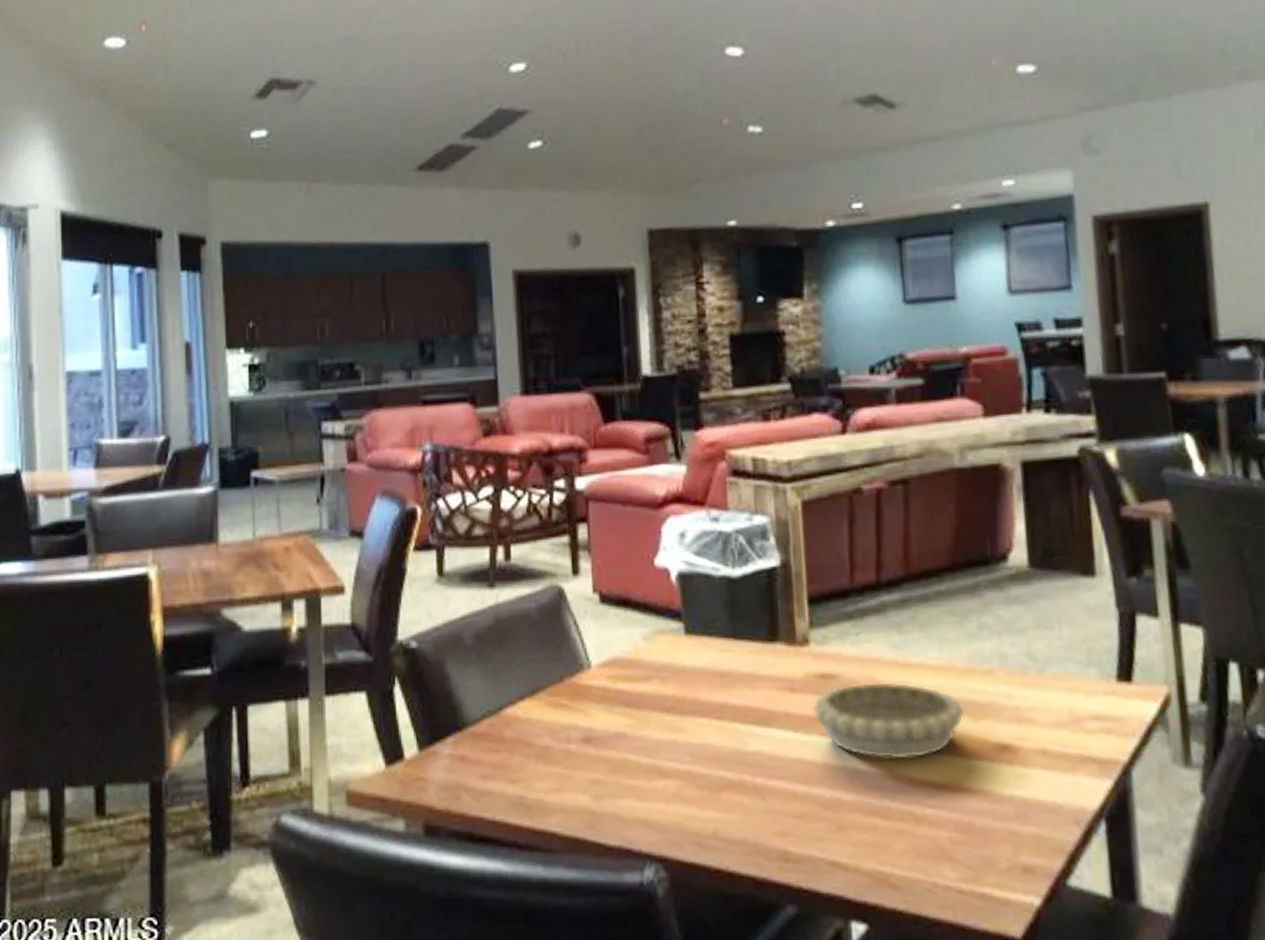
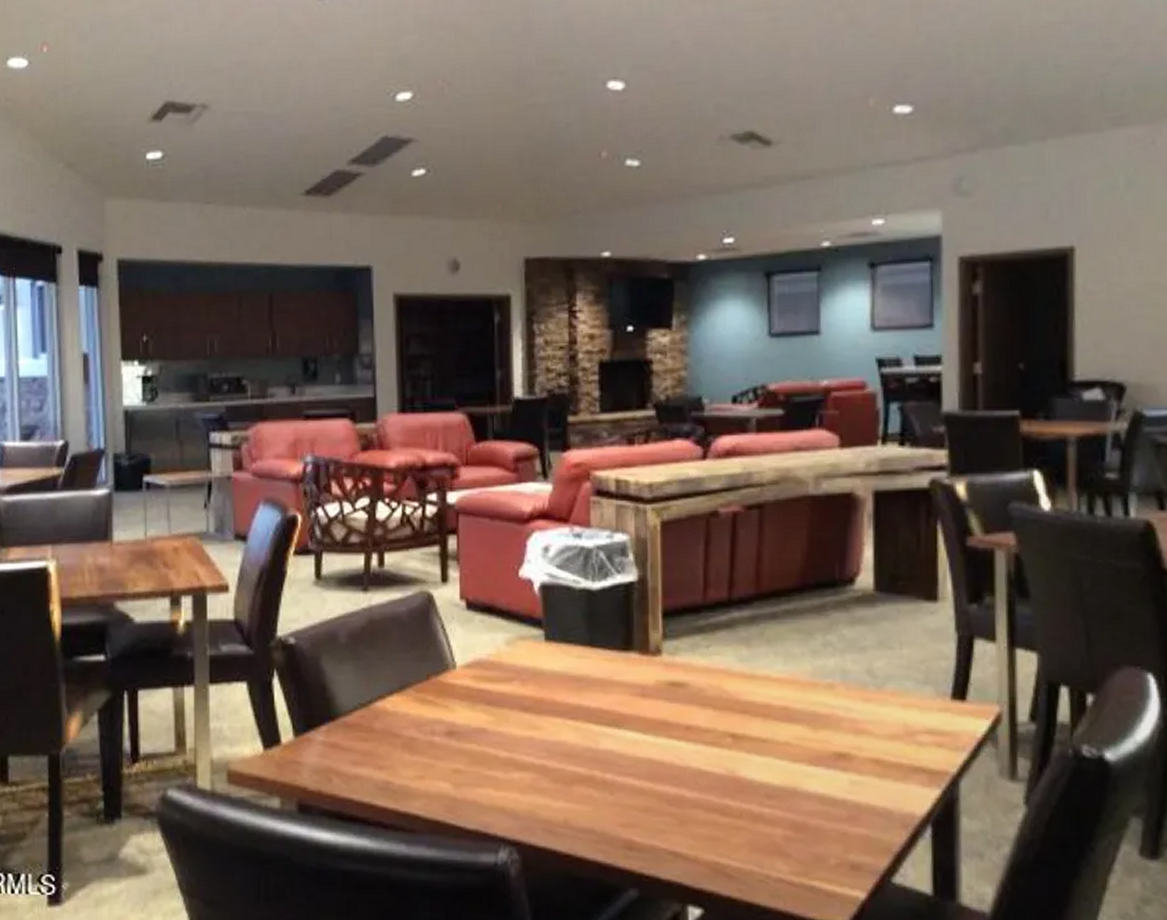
decorative bowl: present [812,681,964,760] -> none [661,690,804,763]

